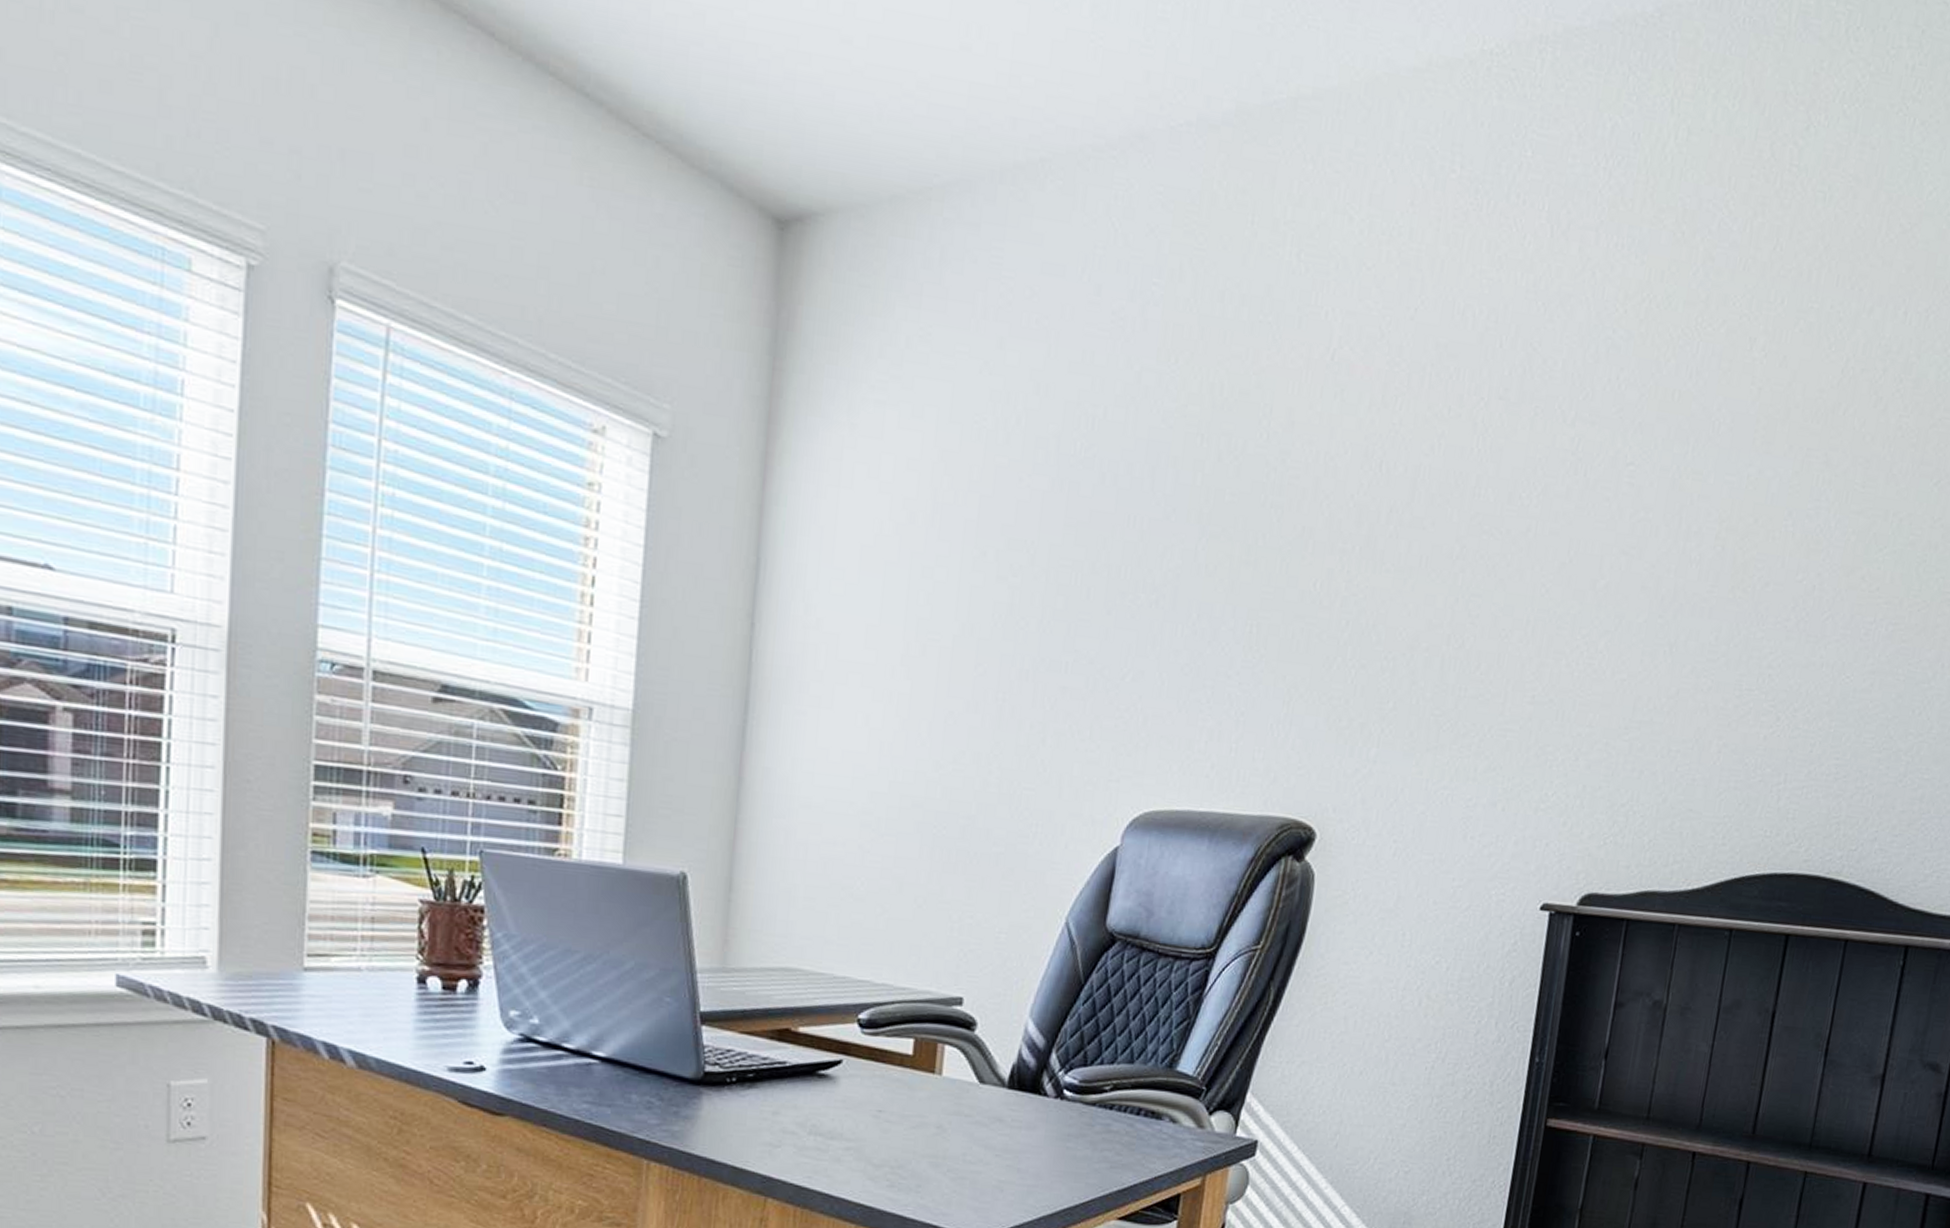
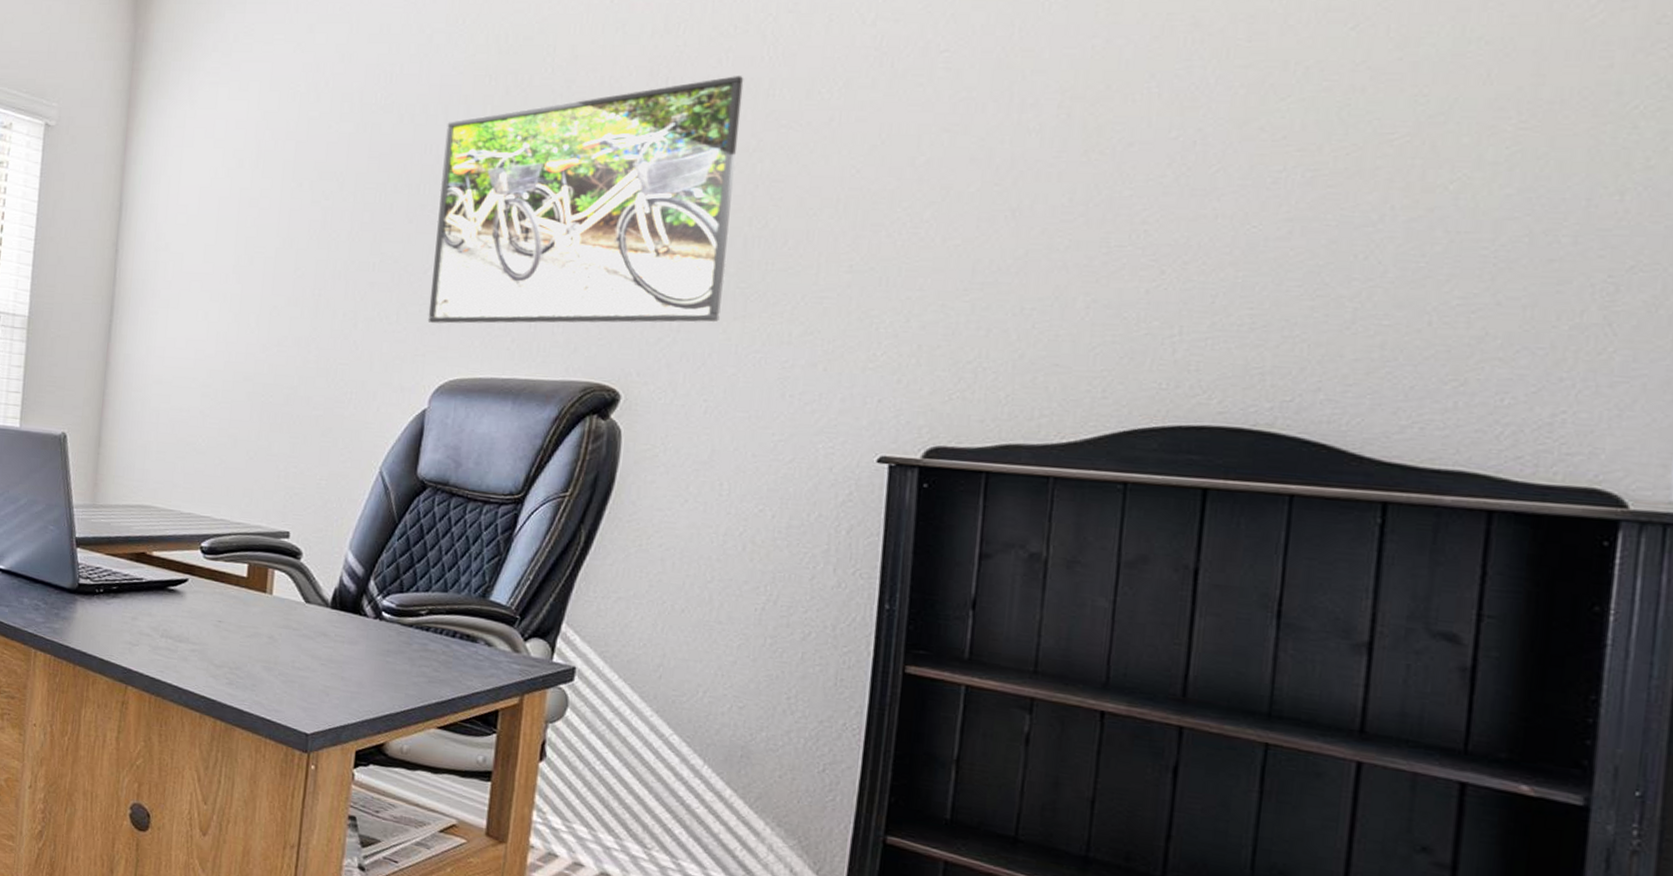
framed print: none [1123,467,1454,754] -> present [427,76,744,324]

